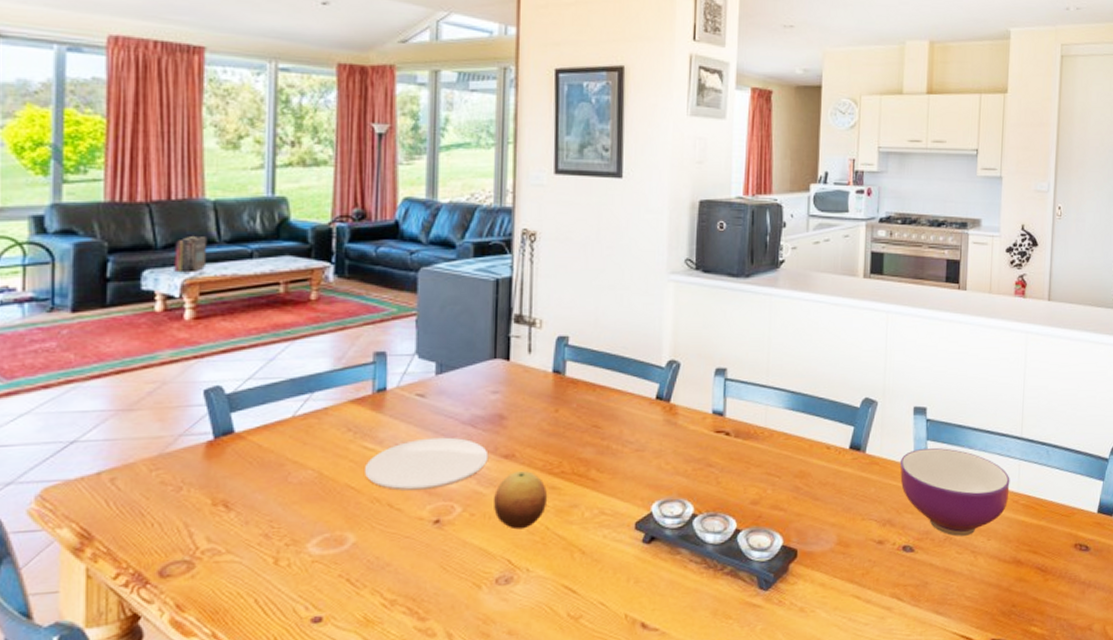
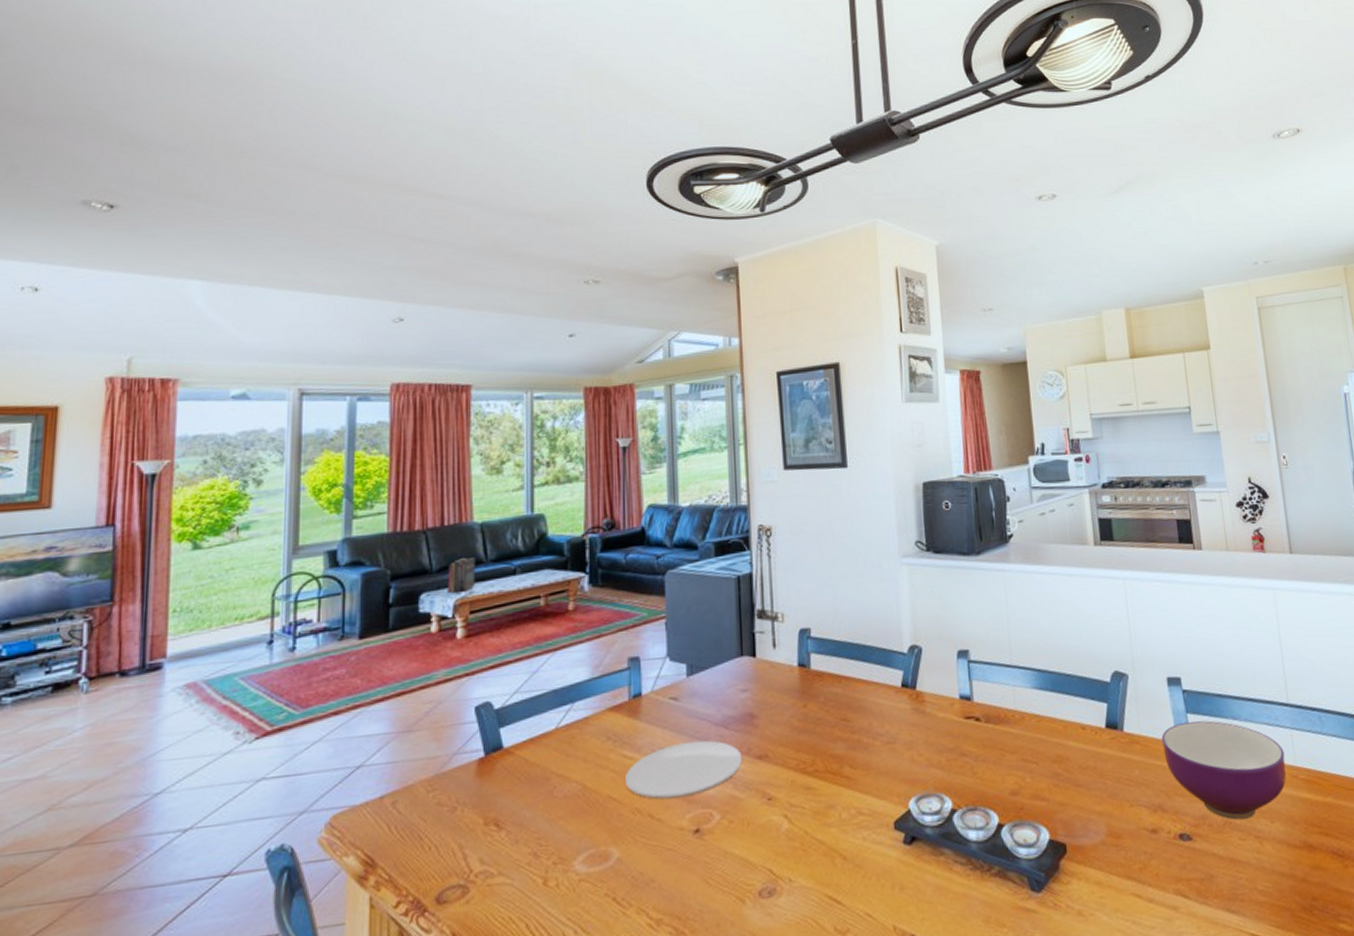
fruit: present [494,471,548,530] -> none [751,771,804,836]

